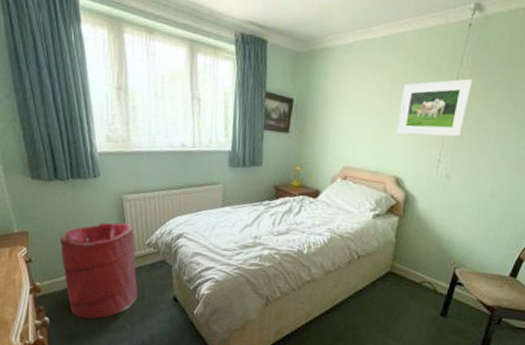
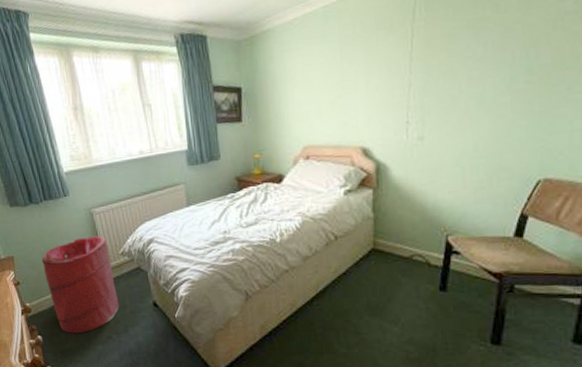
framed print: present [396,78,473,138] -> none [354,30,431,103]

